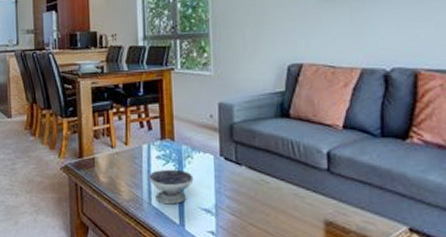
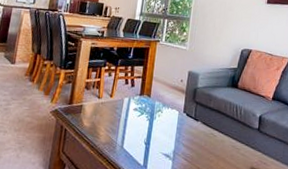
bowl: present [149,169,194,205] -> none [125,119,161,149]

